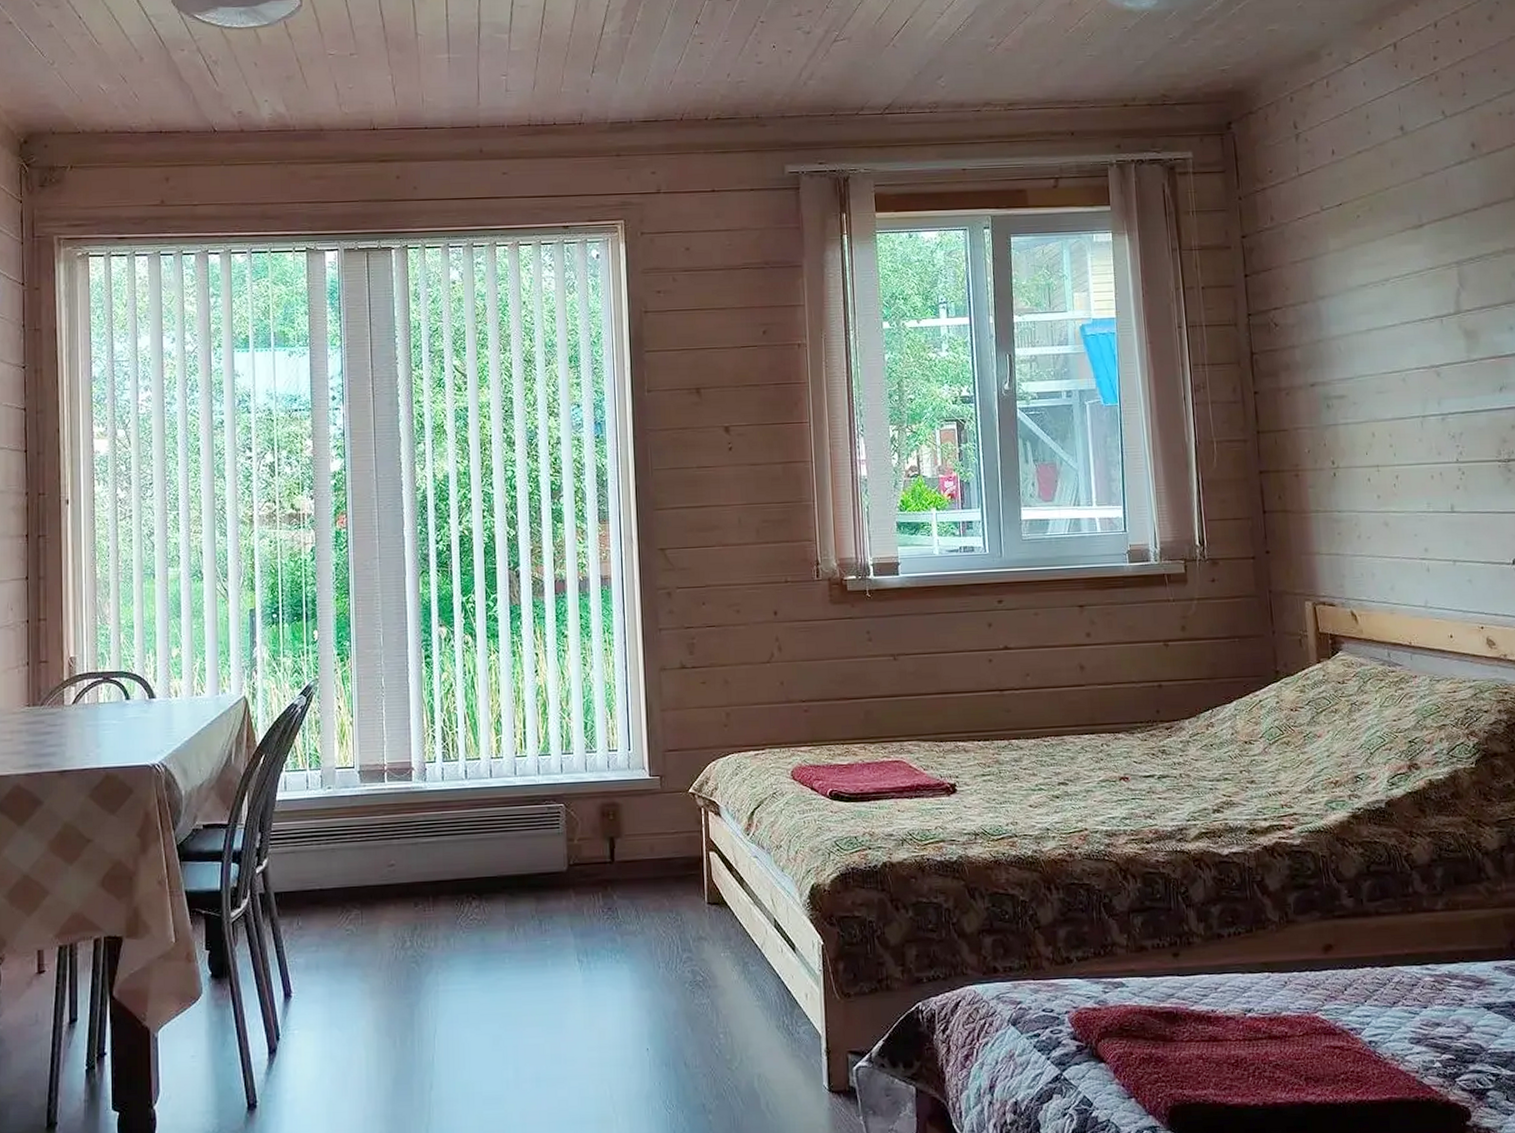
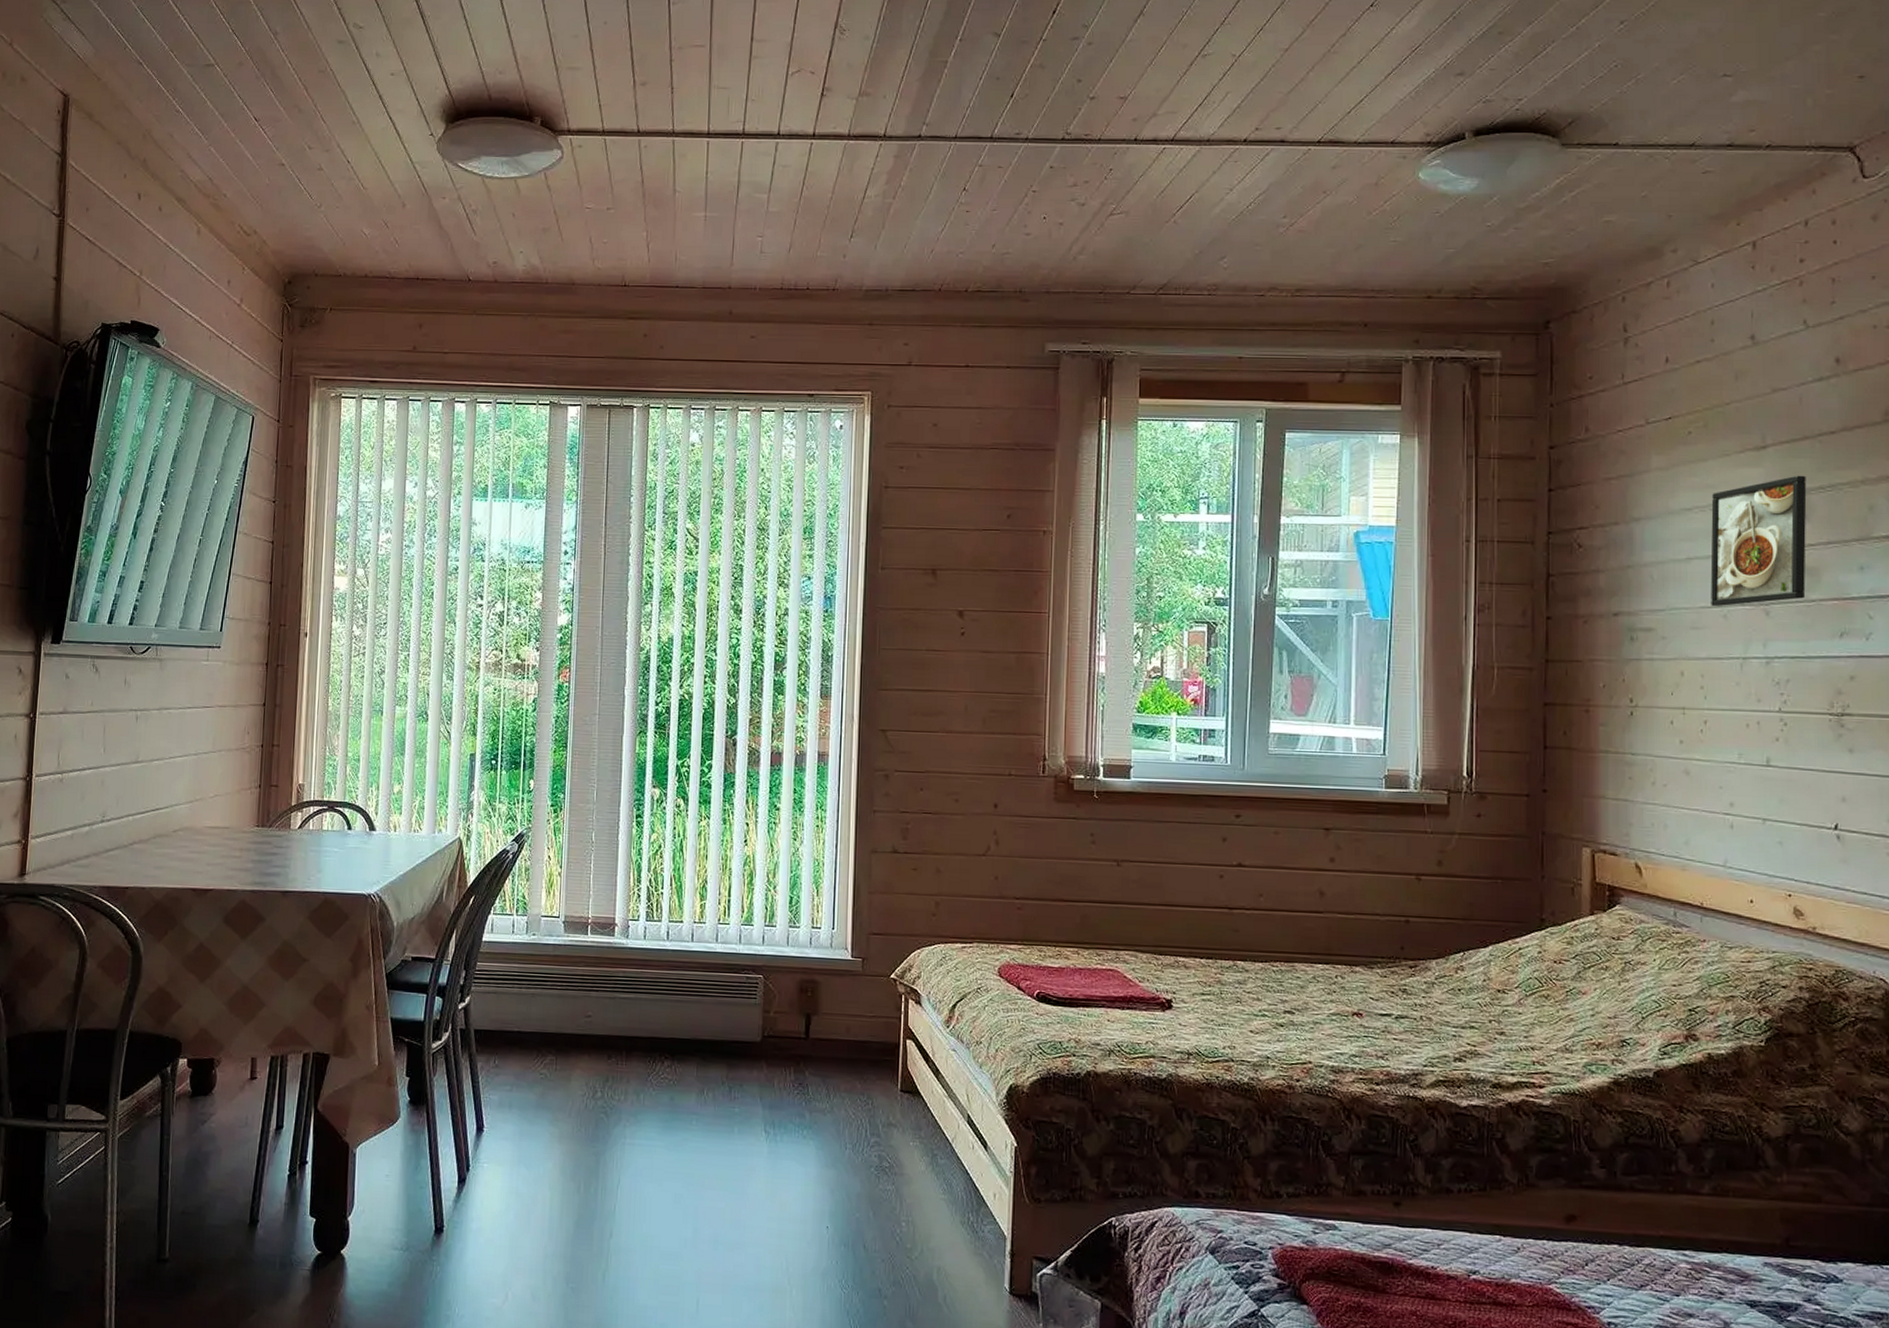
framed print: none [1382,248,1468,372] -> present [1710,475,1807,607]

